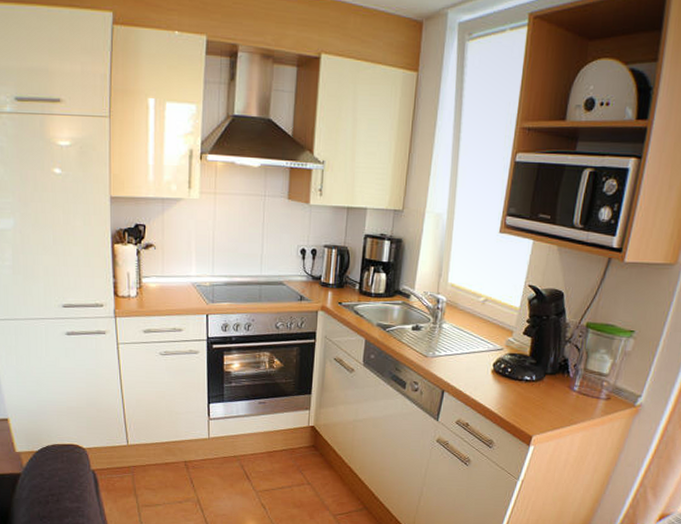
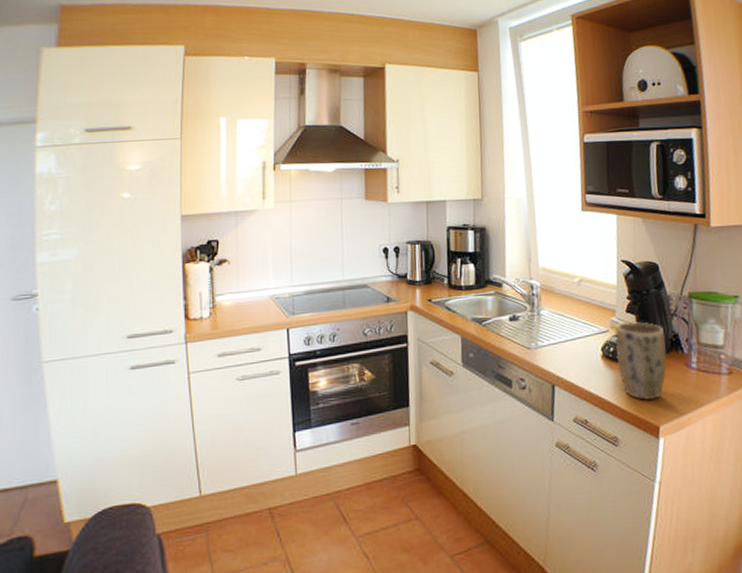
plant pot: none [504,342,556,413] -> present [616,321,667,400]

